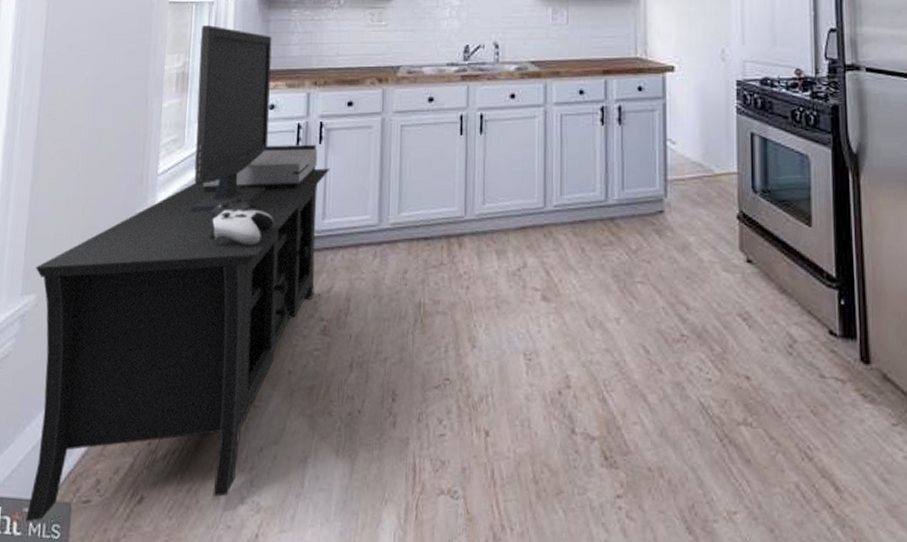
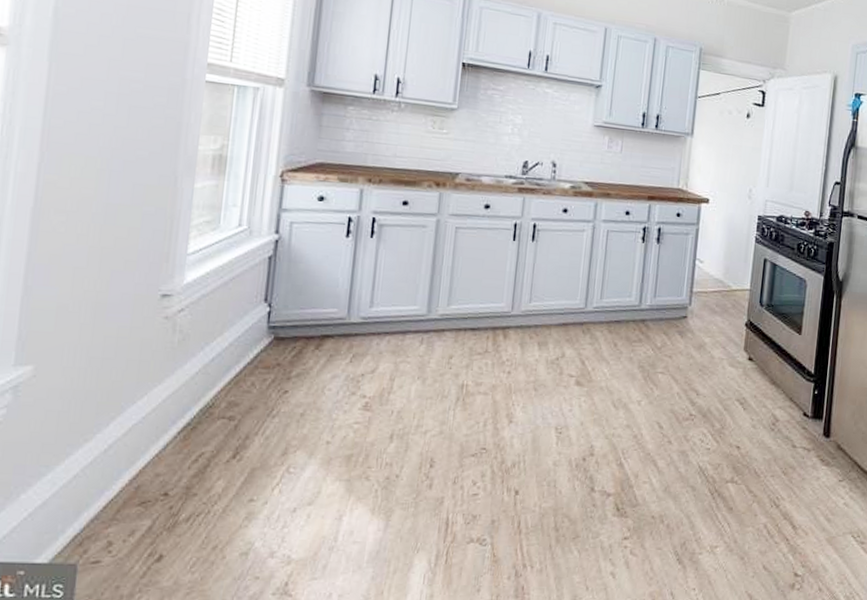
media console: present [25,25,330,522] -> none [20,110,381,584]

